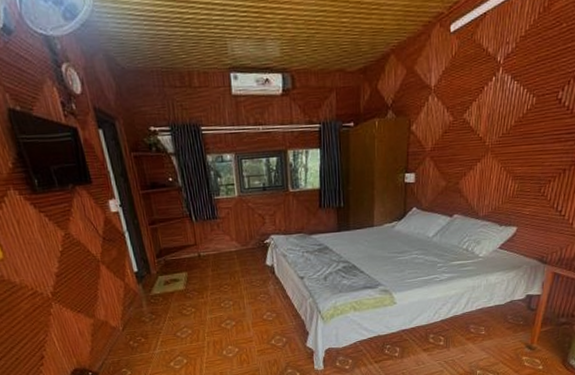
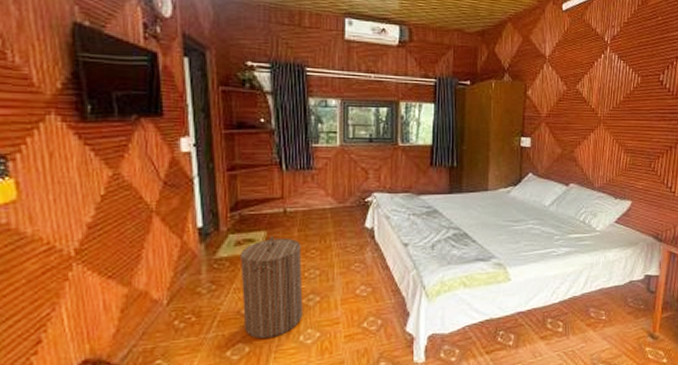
laundry hamper: none [169,276,224,354] -> present [240,236,303,339]

